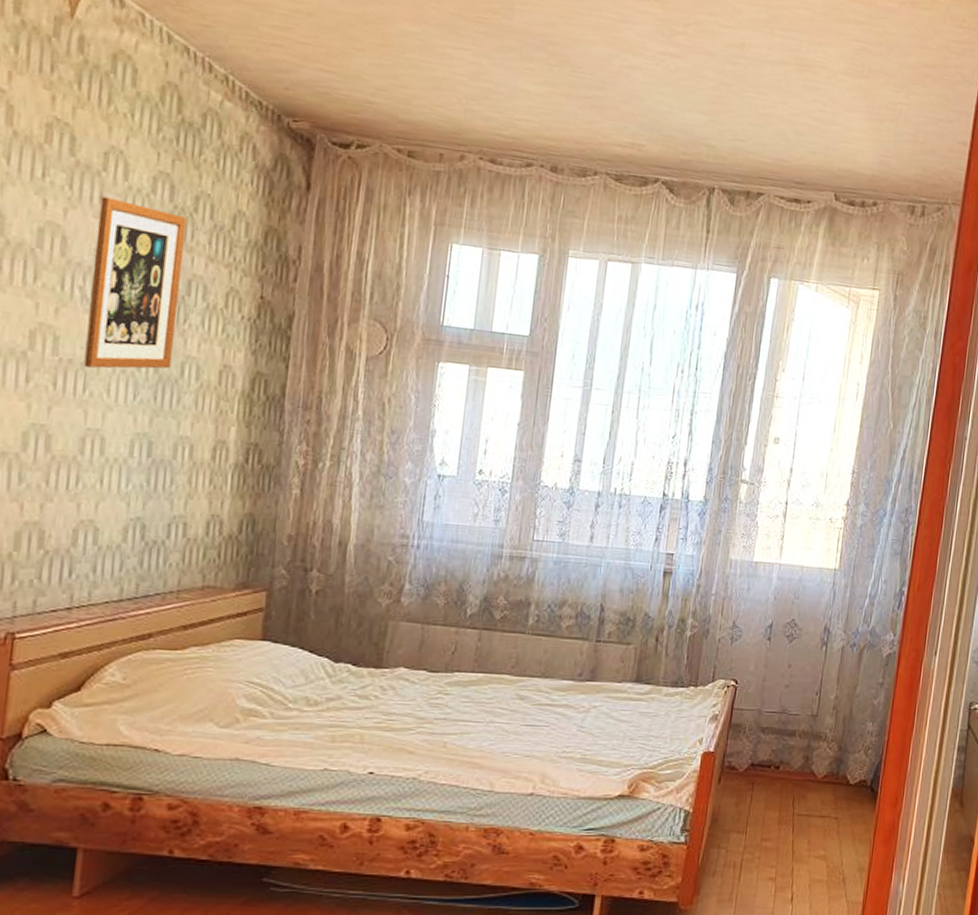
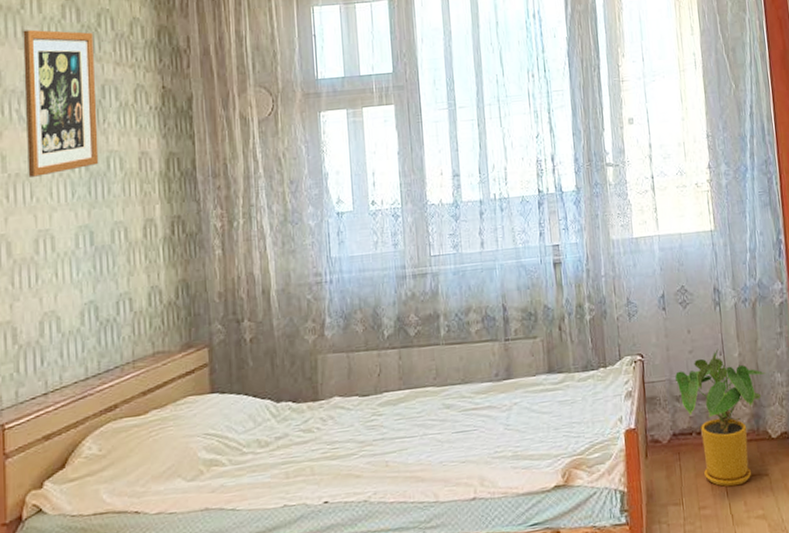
house plant: none [766,687,858,824] -> present [675,348,766,487]

